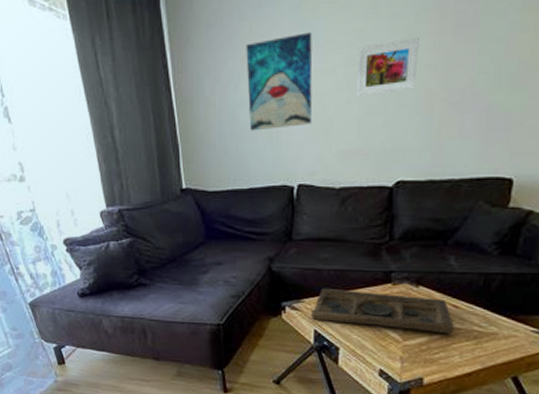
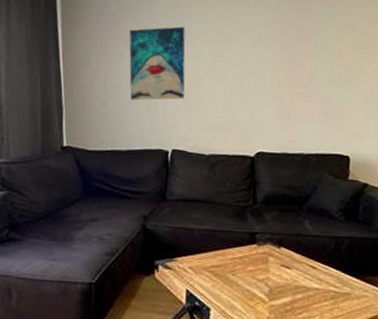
decorative tray: present [311,288,454,334] -> none [183,247,313,294]
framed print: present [356,36,419,98] -> none [221,40,270,81]

